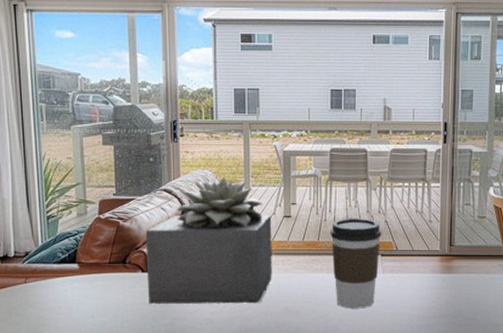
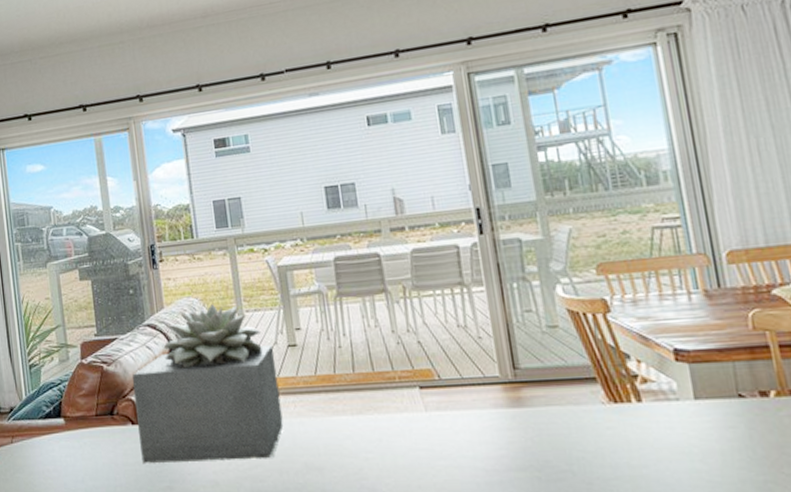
coffee cup: present [330,218,382,309] -> none [347,340,421,462]

